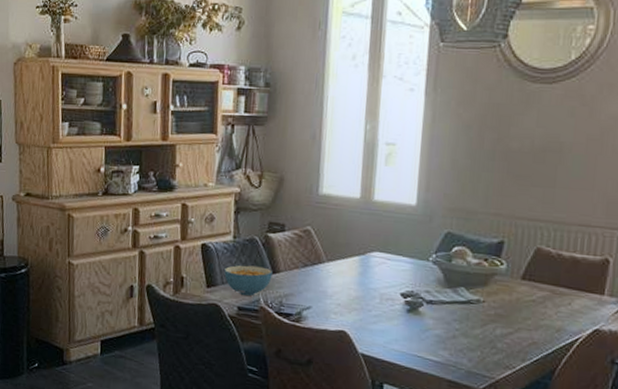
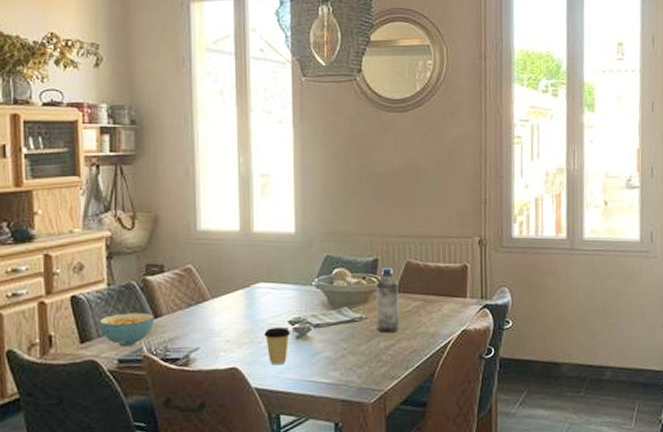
coffee cup: none [375,298,403,336] -> present [264,327,291,365]
water bottle: none [494,252,525,320] -> present [375,268,400,332]

